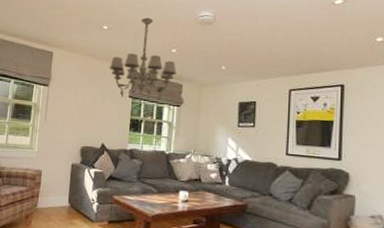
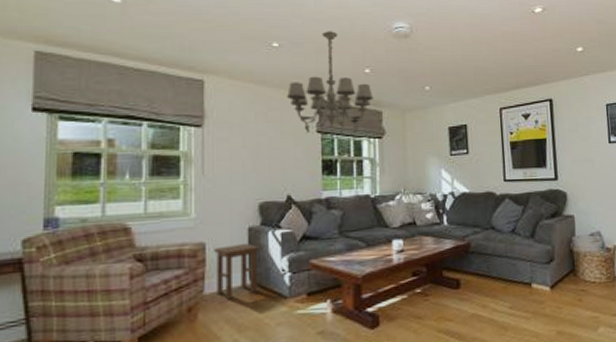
stool: none [45,175,78,215] -> present [213,244,260,299]

